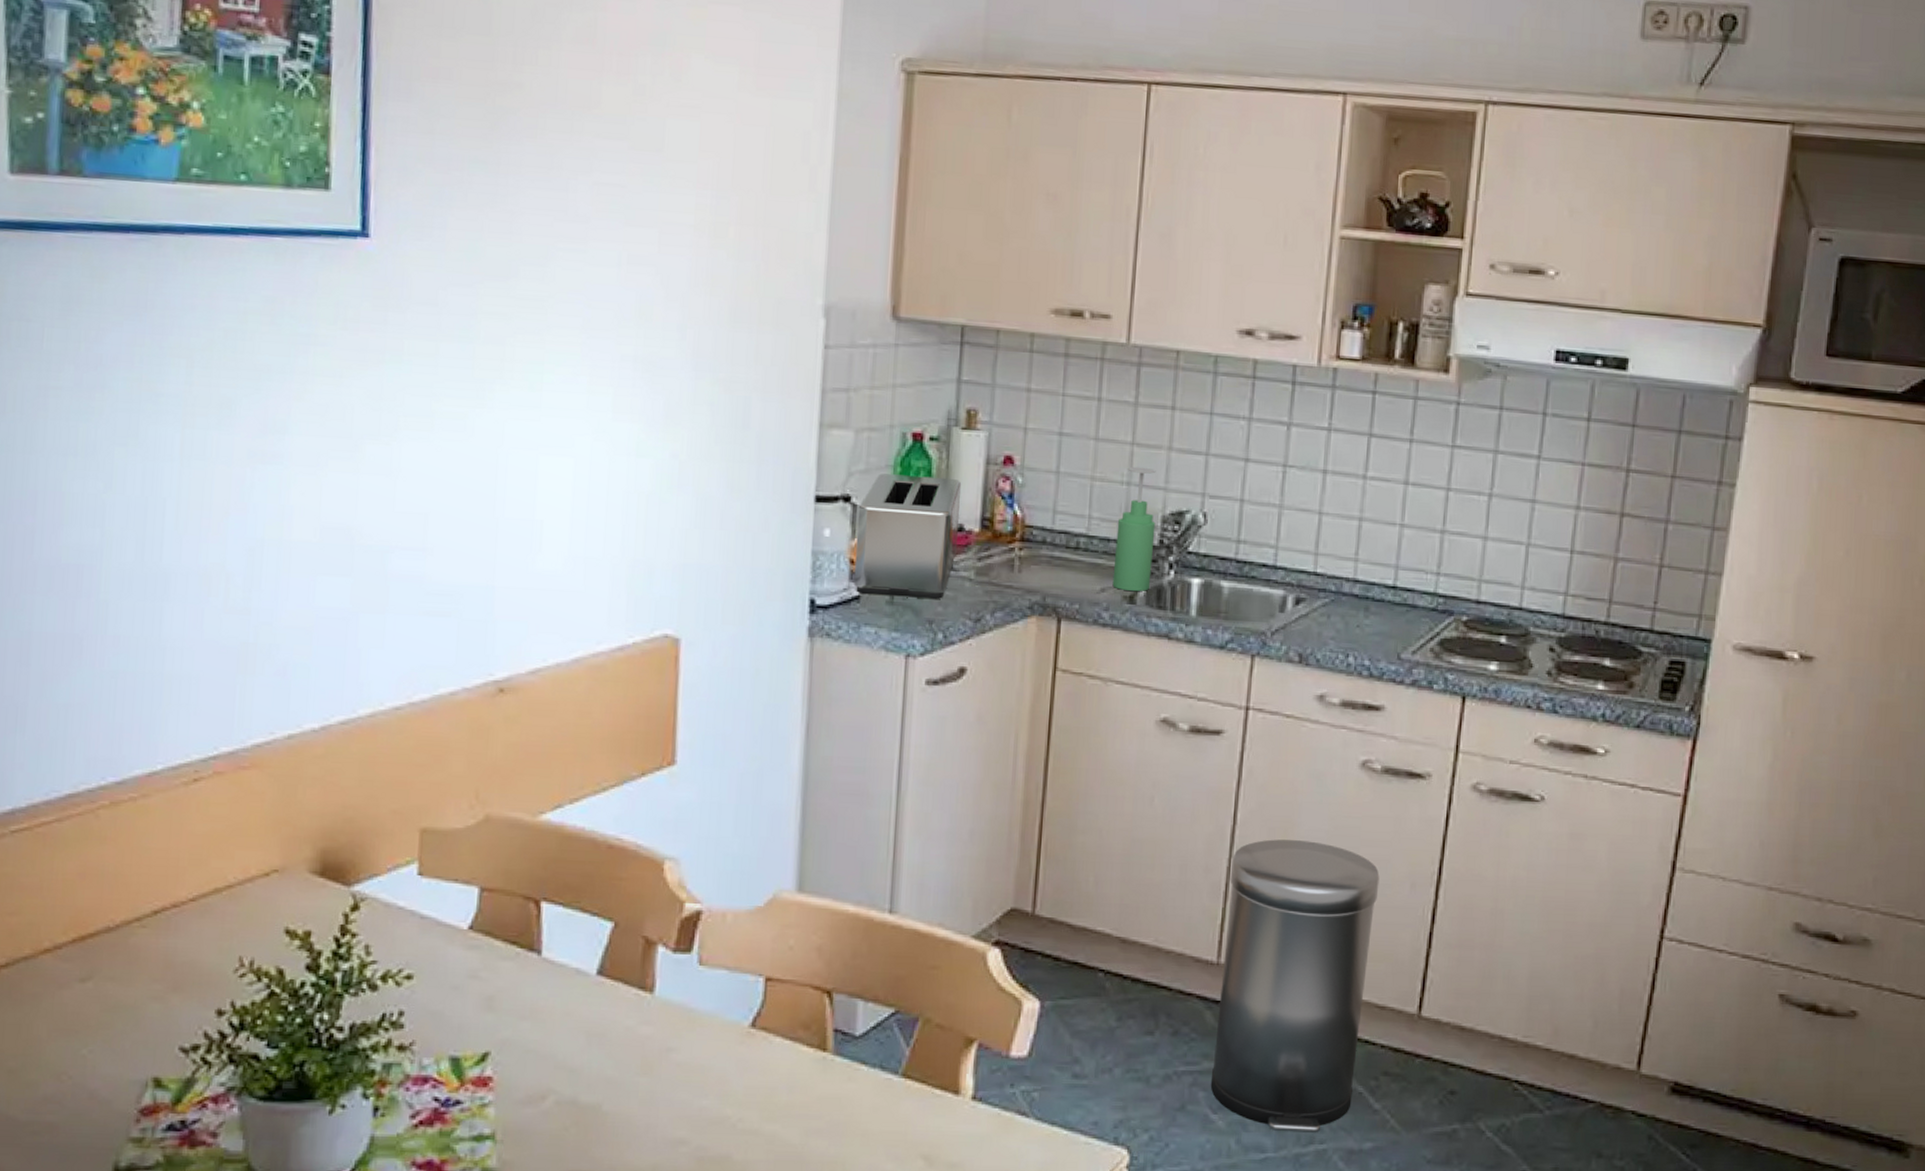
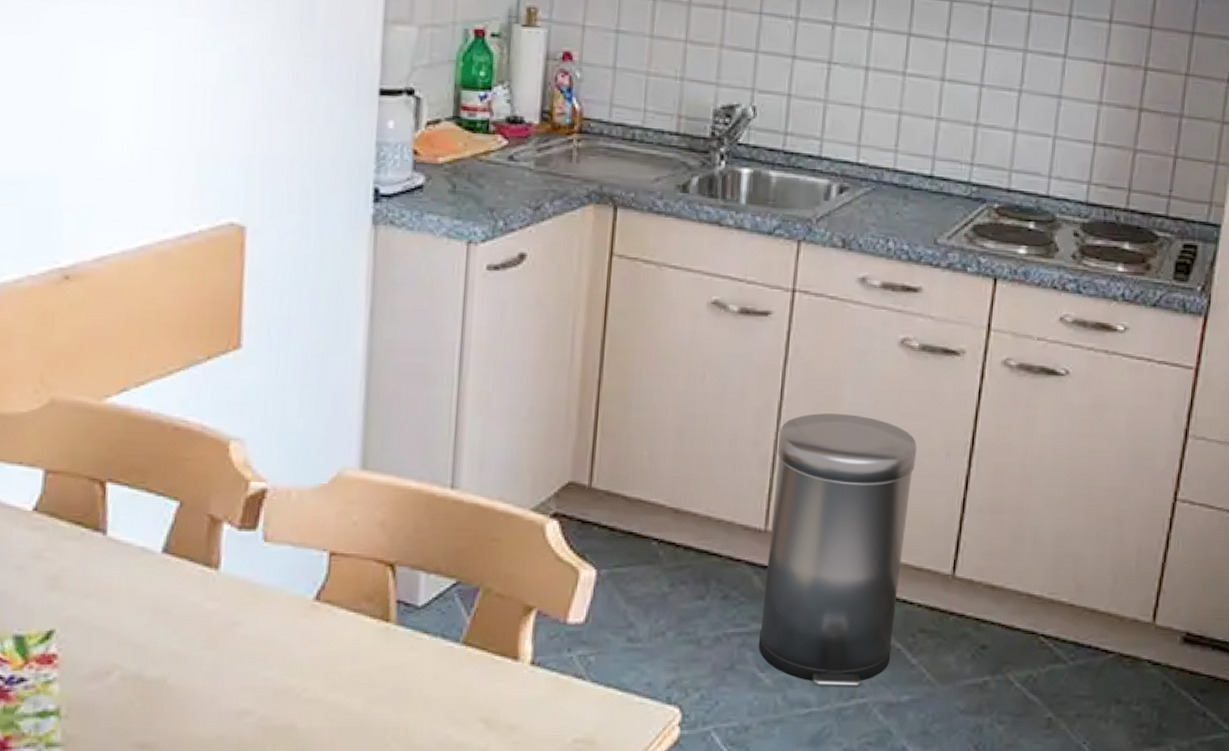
toaster: present [854,473,961,599] -> none [417,68,521,188]
soap dispenser: present [1112,466,1156,592] -> none [666,62,708,181]

